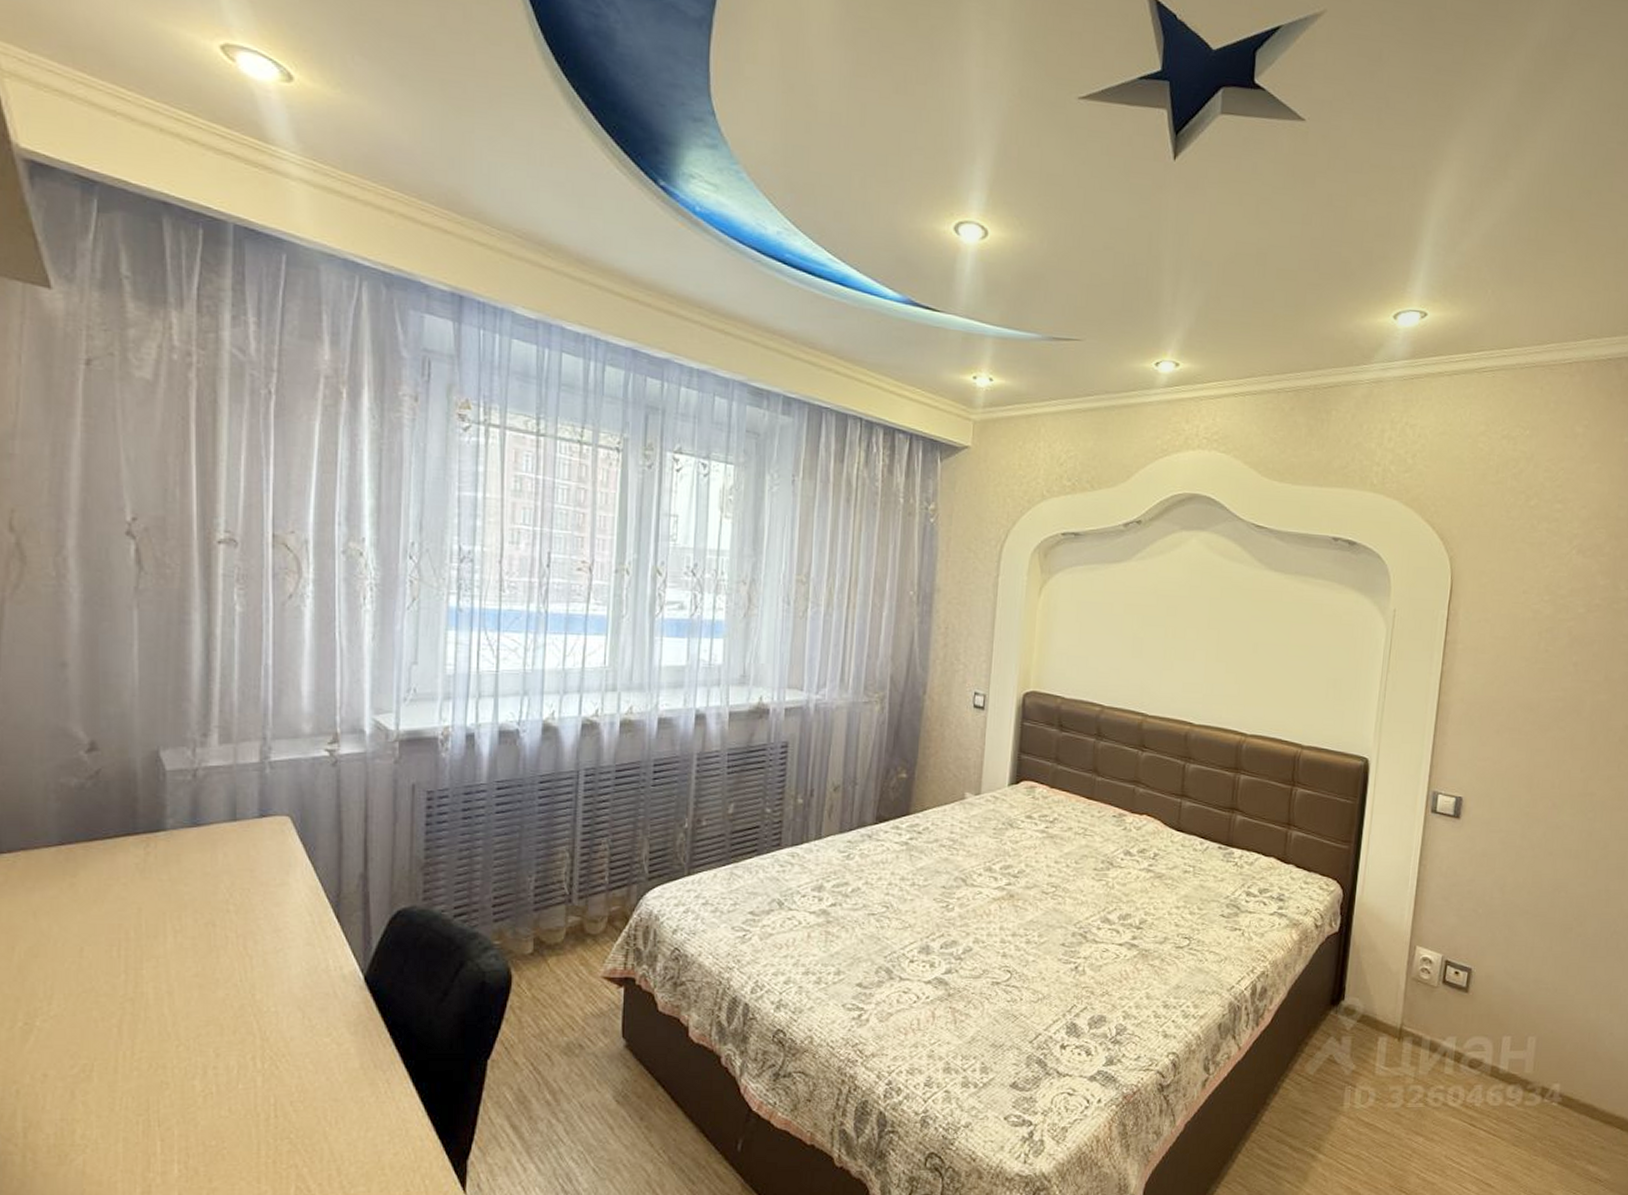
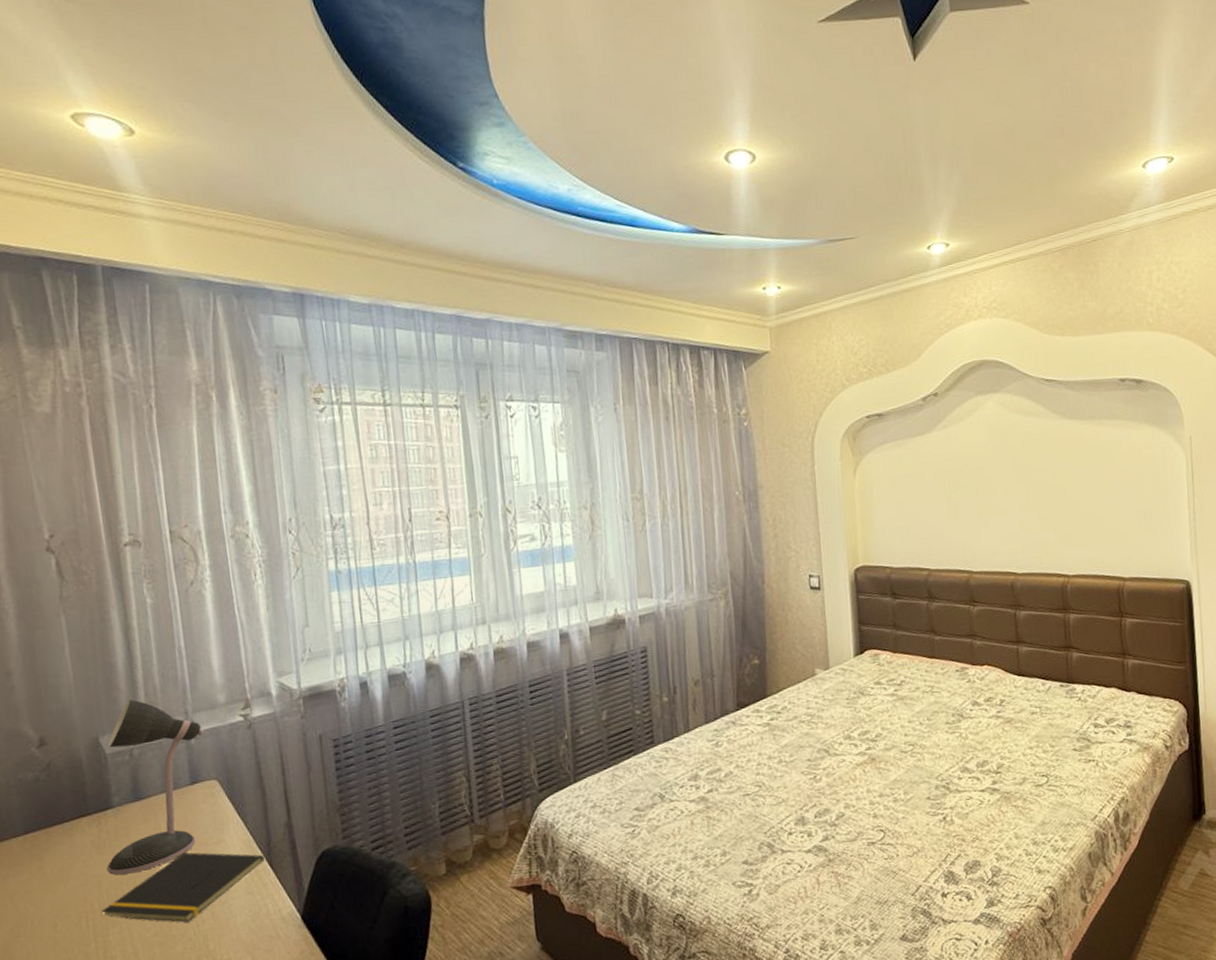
notepad: none [137,890,331,966] -> present [101,852,264,922]
desk lamp: none [149,714,282,905] -> present [106,699,205,876]

